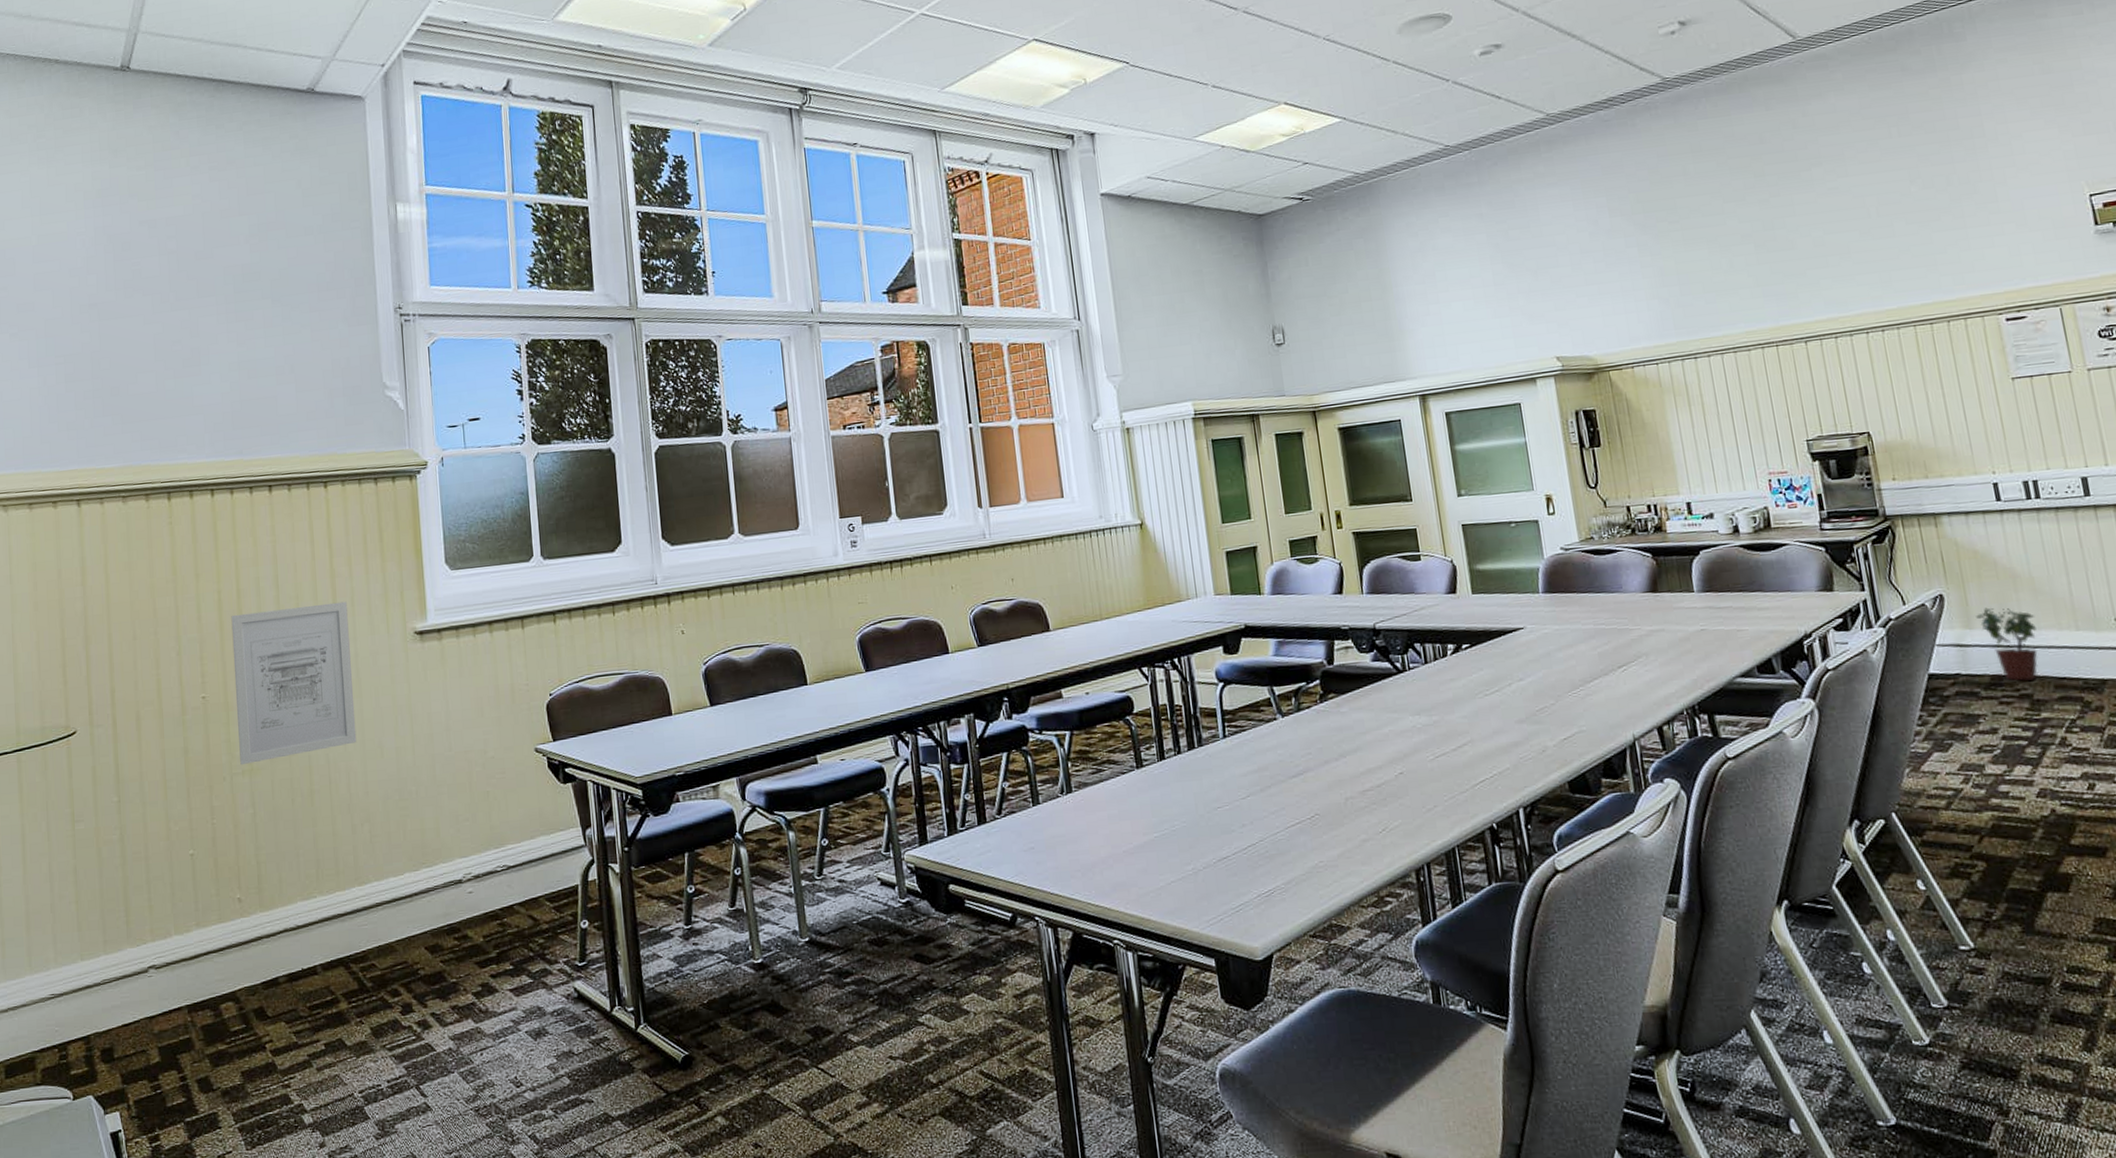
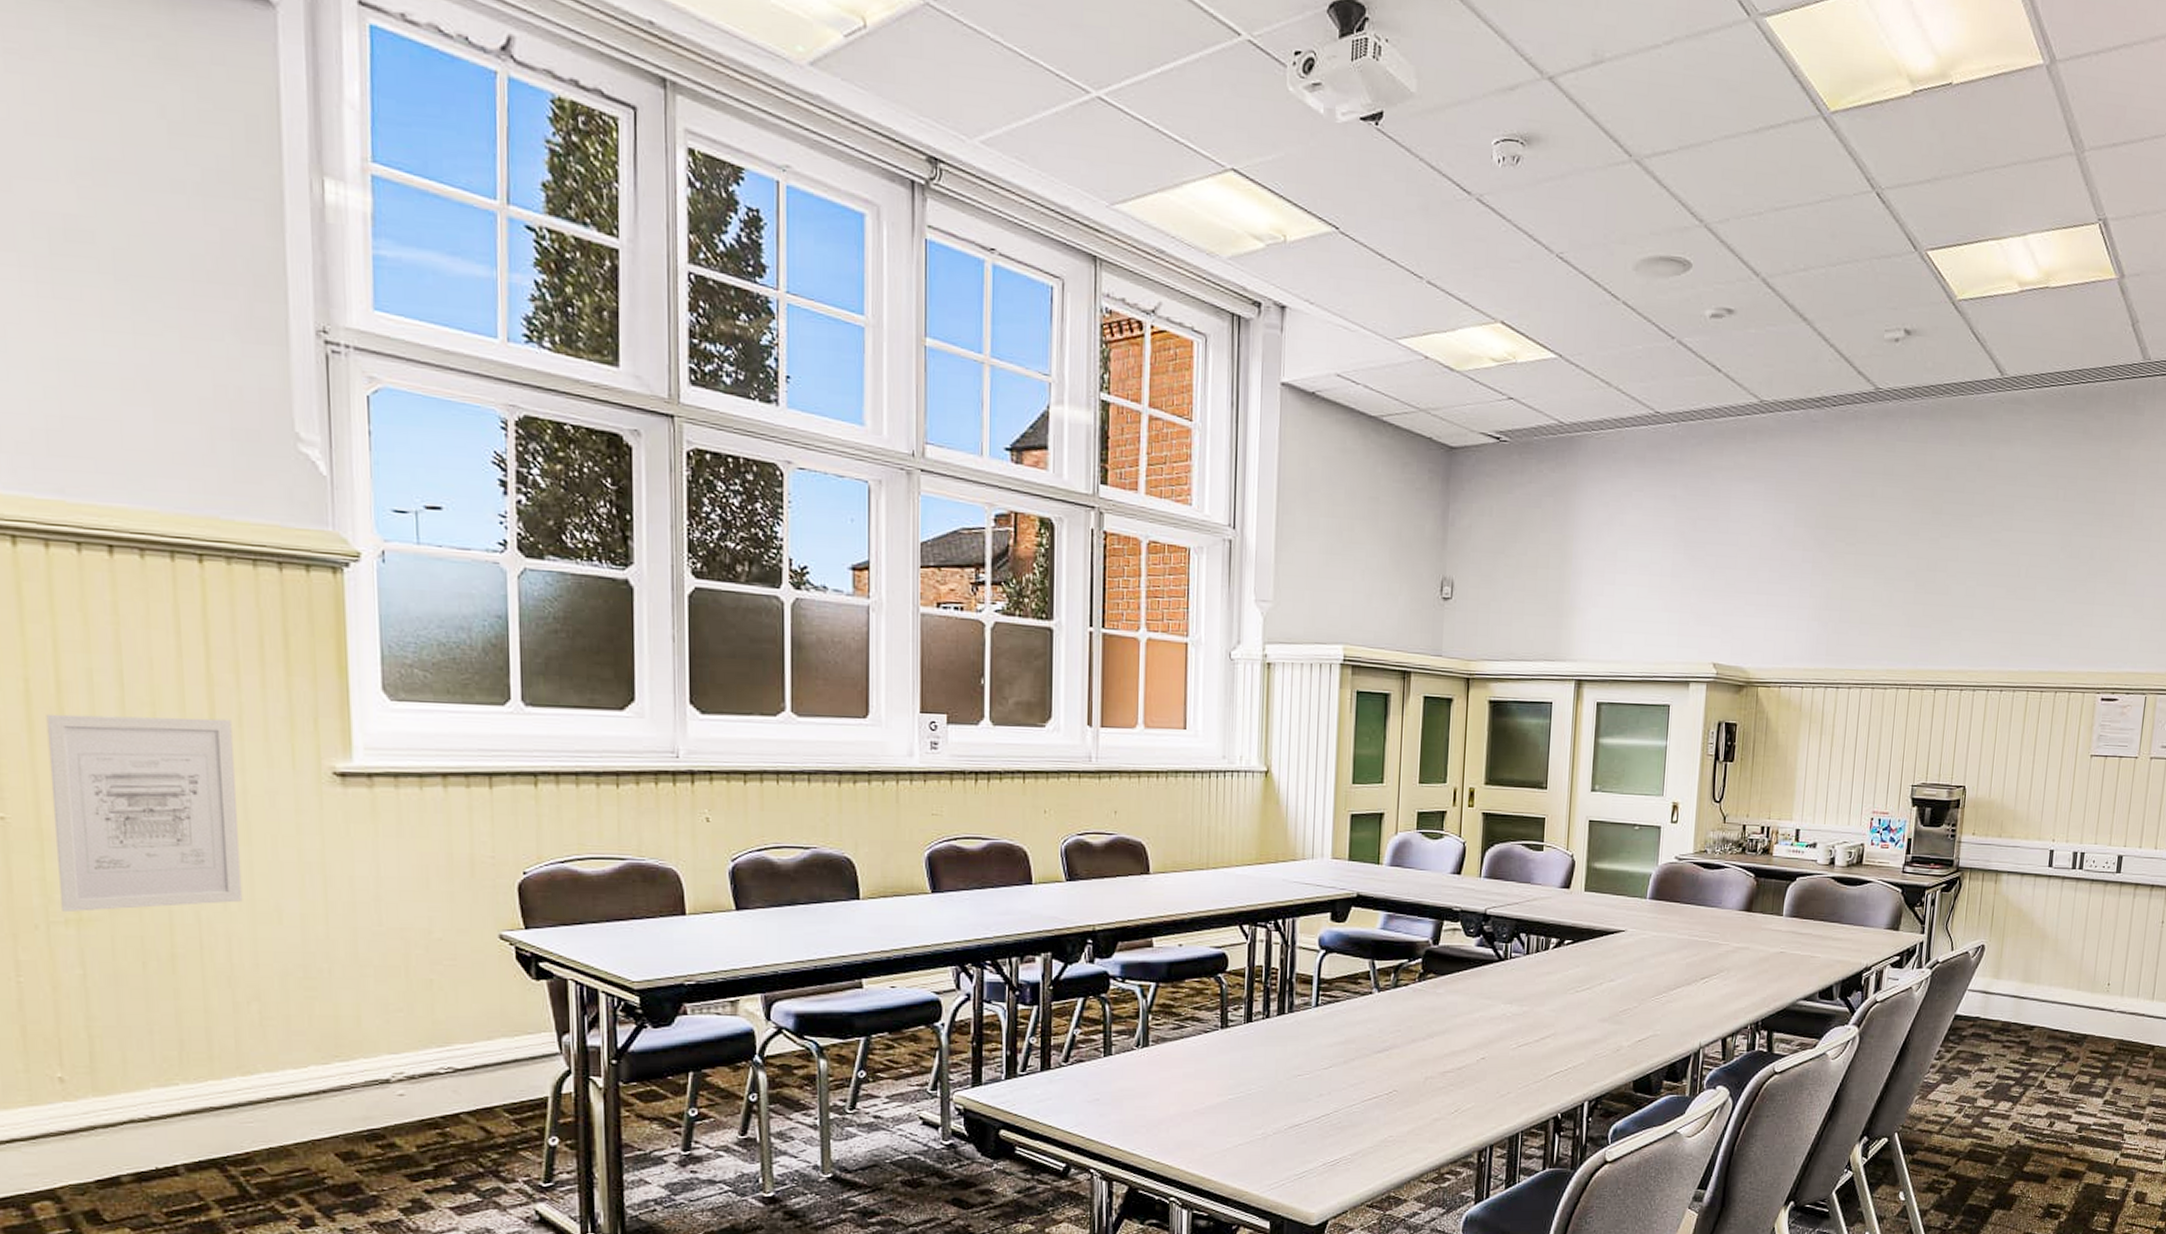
potted plant: present [1976,607,2039,681] -> none [2005,961,2050,1029]

